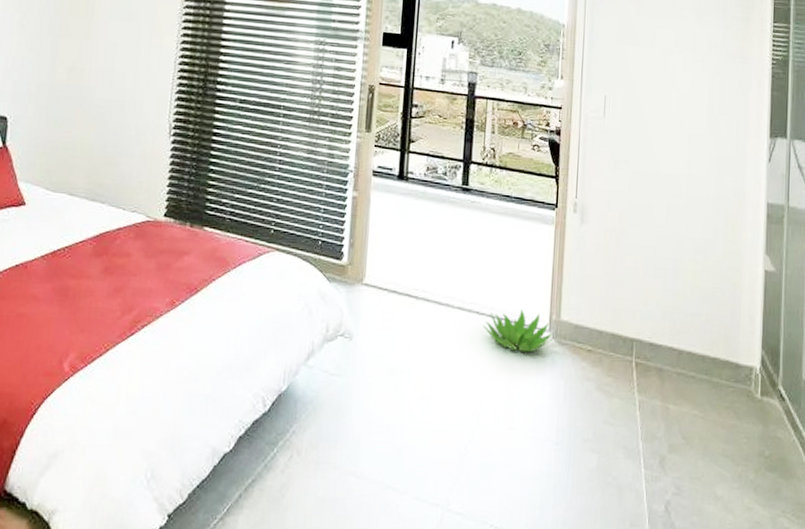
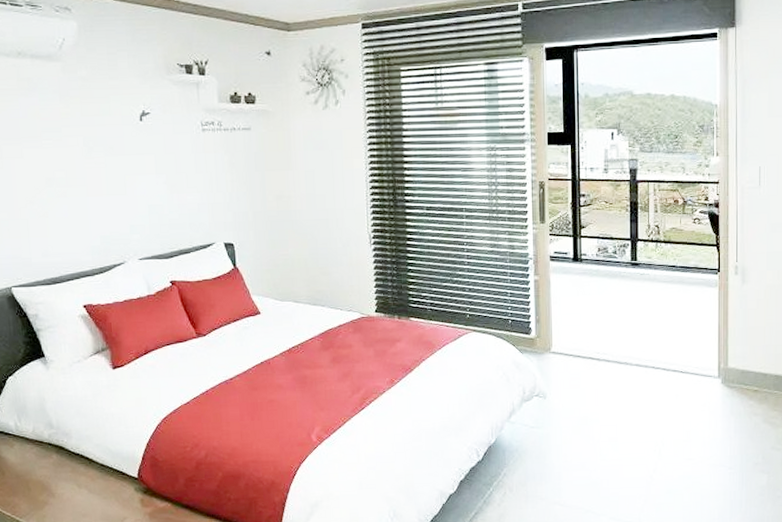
decorative plant: present [482,309,554,353] -> none [658,361,723,397]

